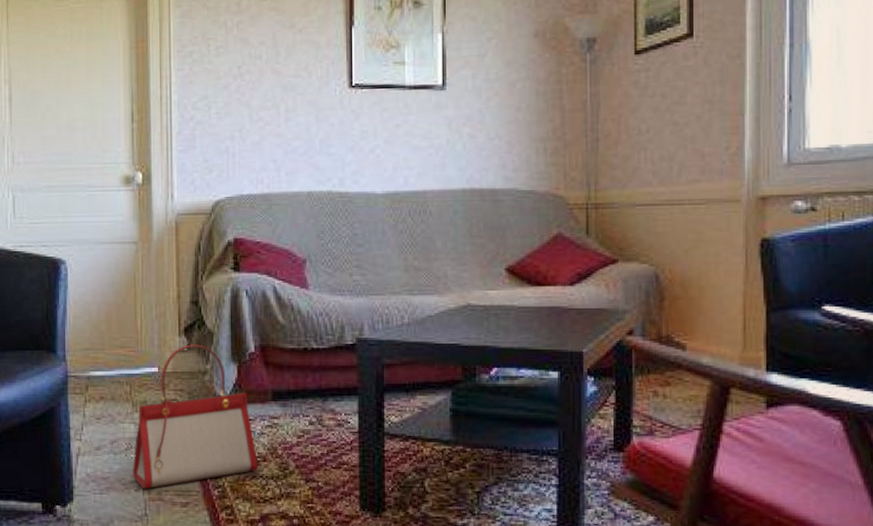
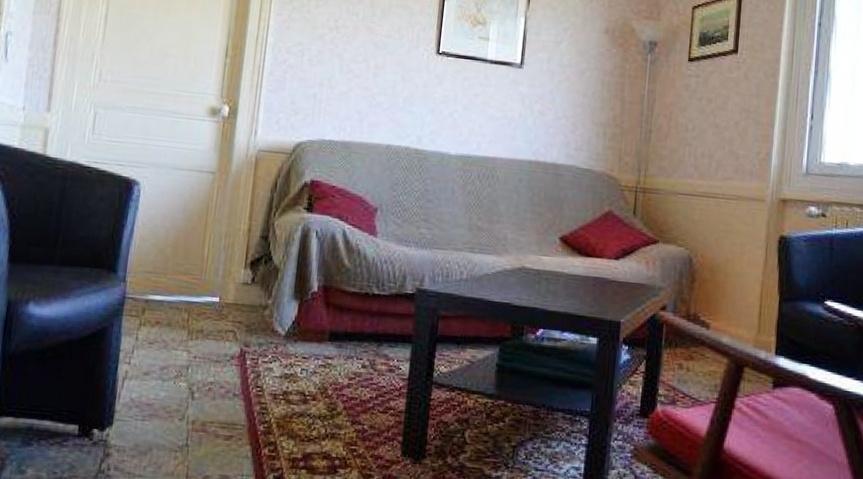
handbag: present [133,344,259,490] -> none [179,278,307,420]

